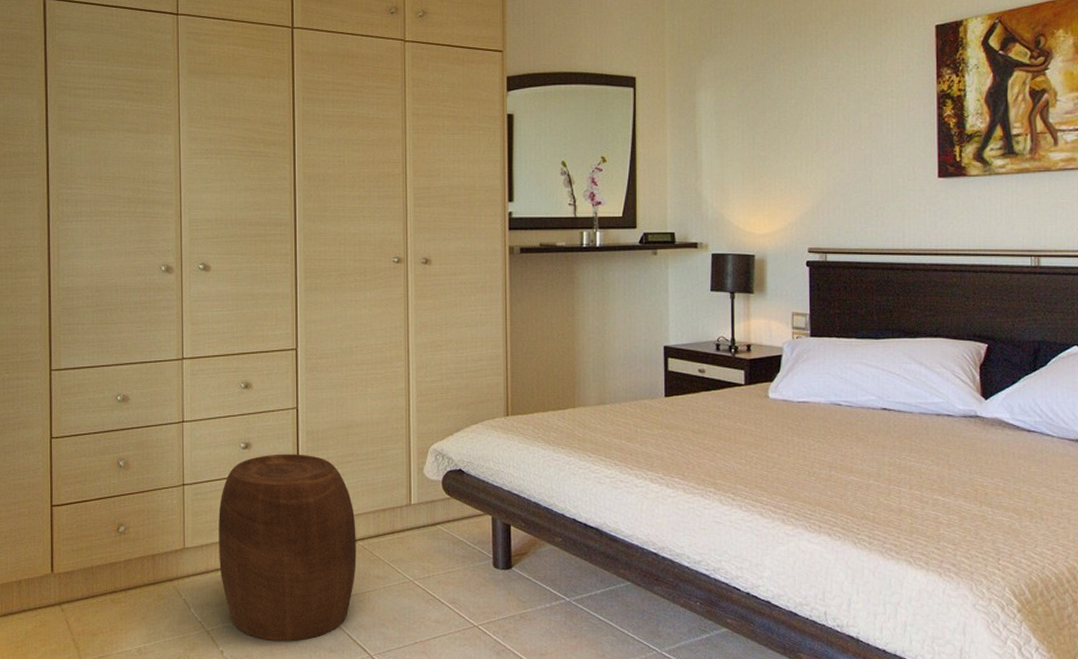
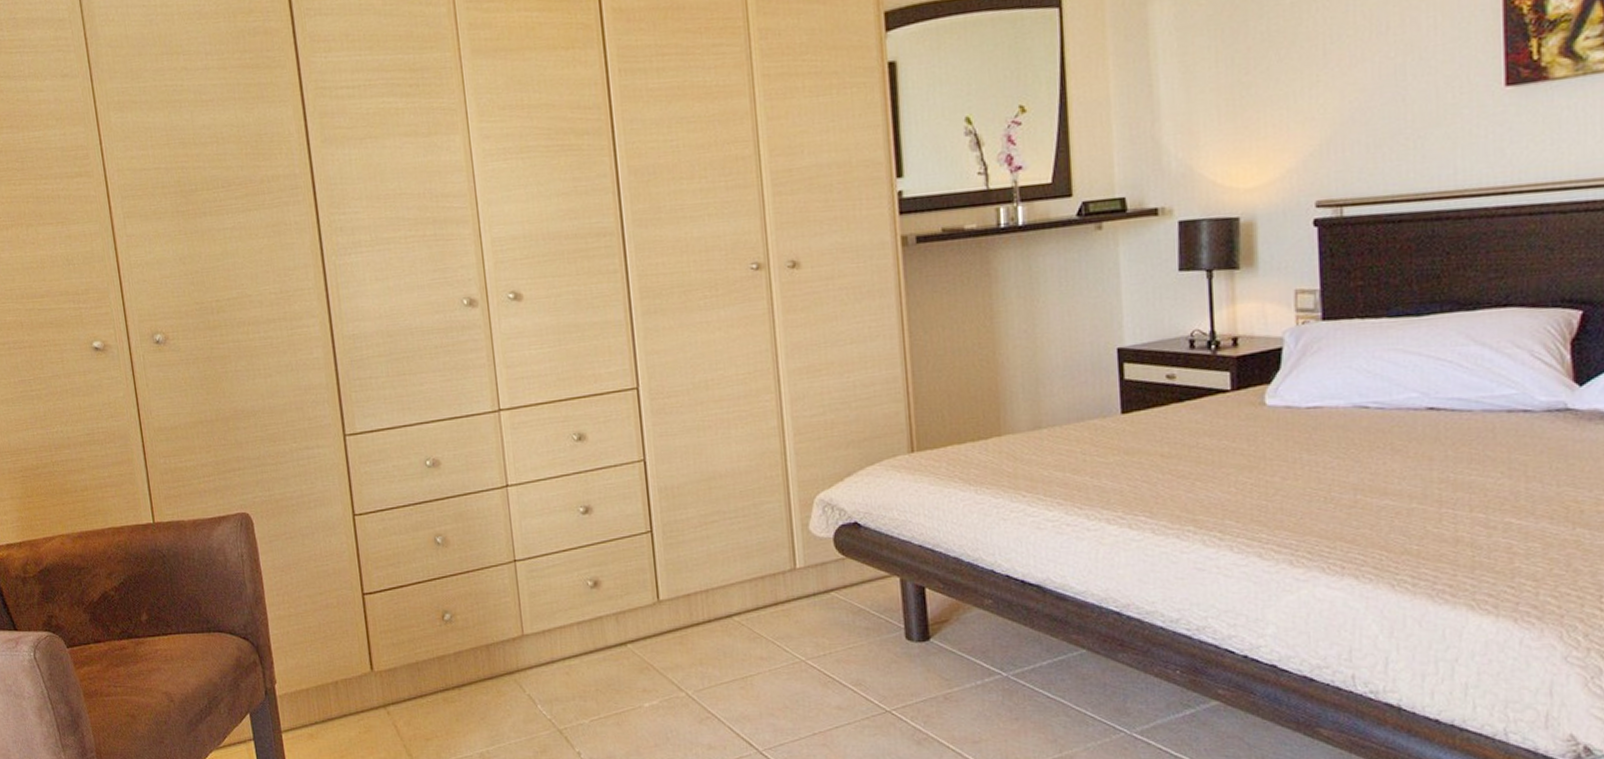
stool: present [218,454,357,642] -> none [560,515,734,739]

